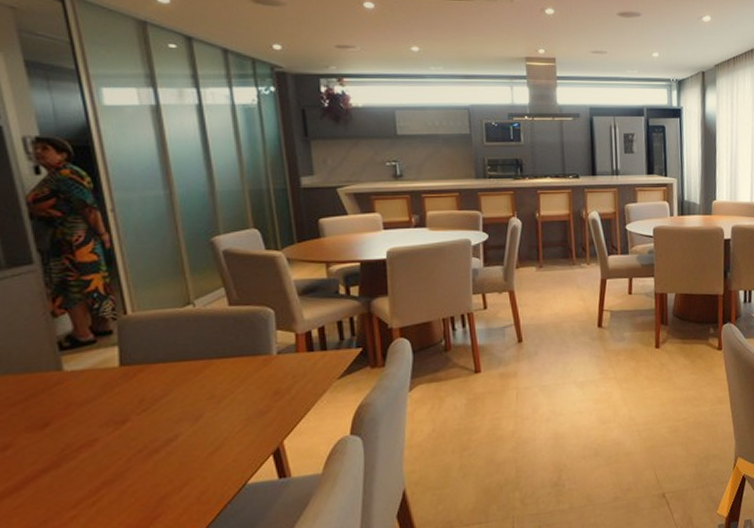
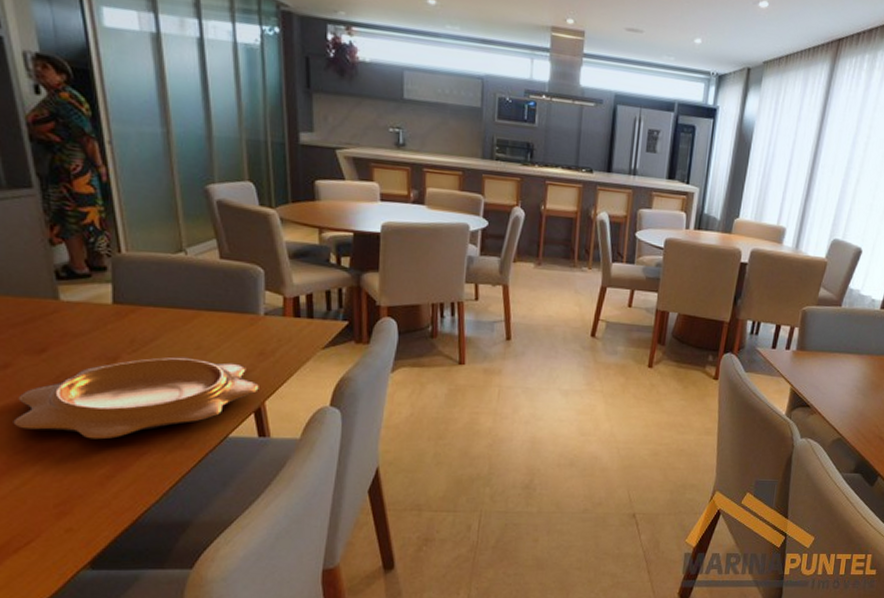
decorative bowl: none [13,406,276,512] -> present [13,357,259,440]

